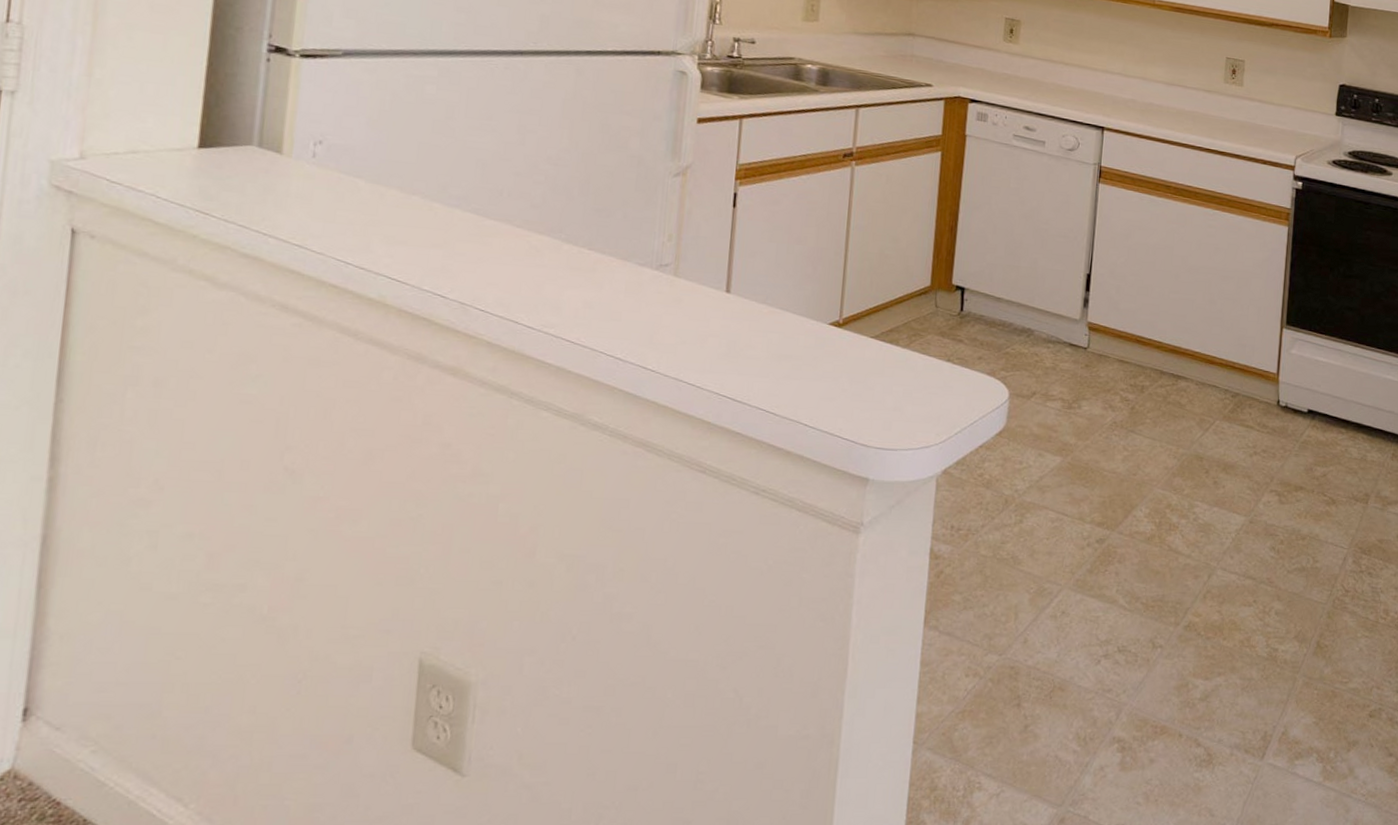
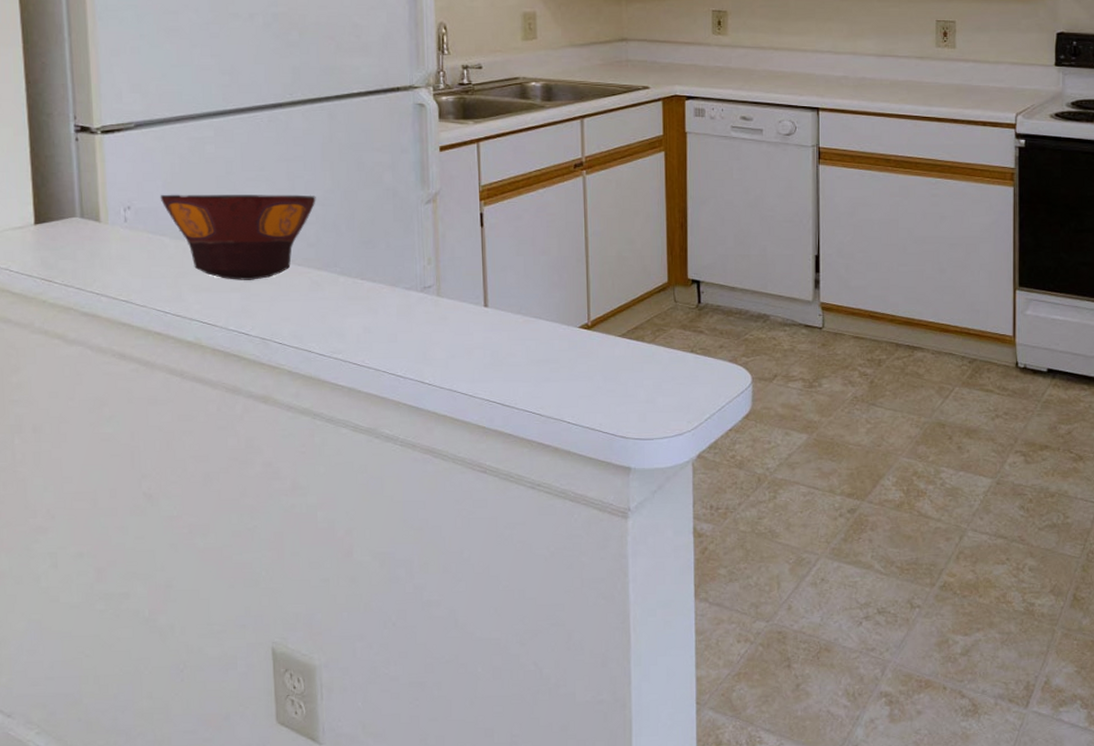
bowl: none [360,132,549,238] -> present [160,194,316,280]

